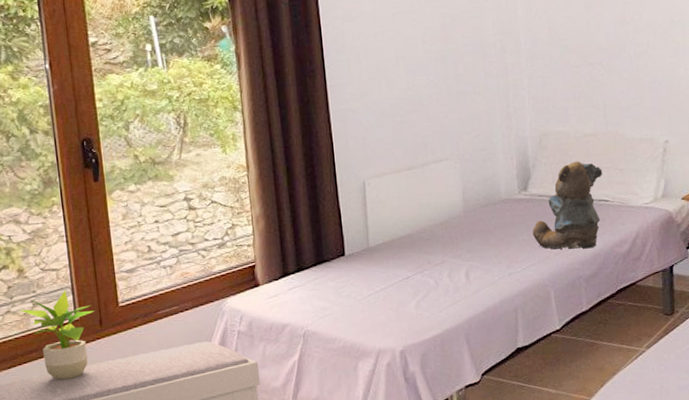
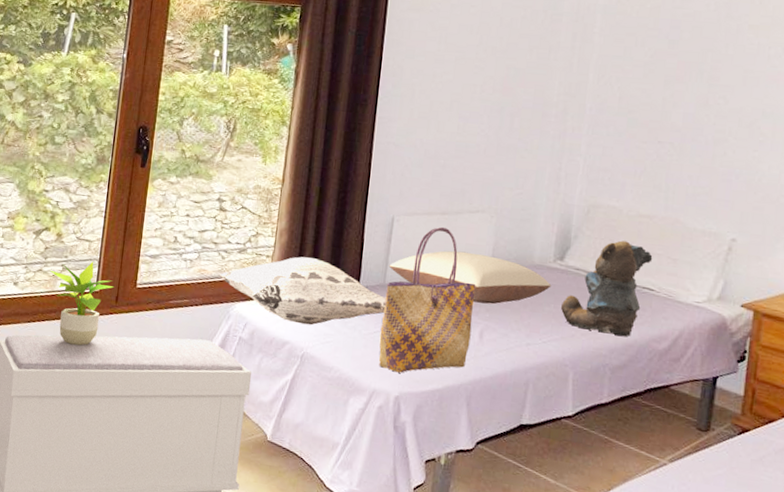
decorative pillow: none [203,237,375,305] -> present [219,256,386,325]
pillow: none [369,200,521,246] -> present [389,250,552,305]
tote bag: none [371,181,459,329] -> present [378,226,476,373]

